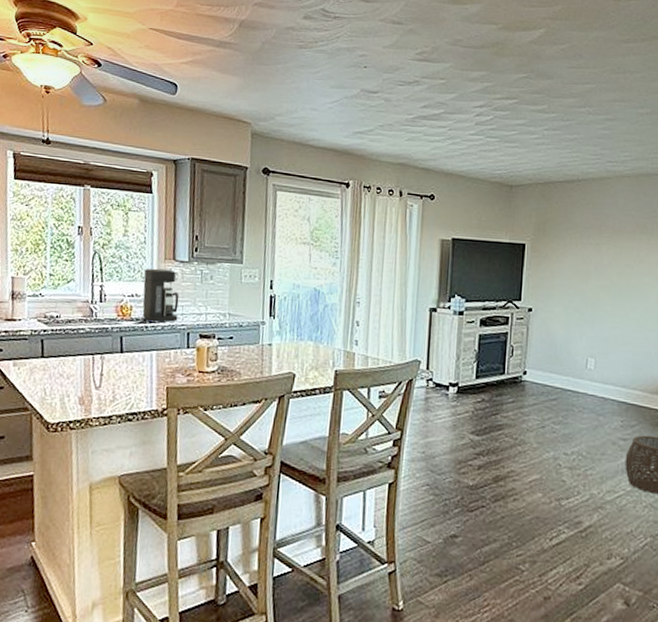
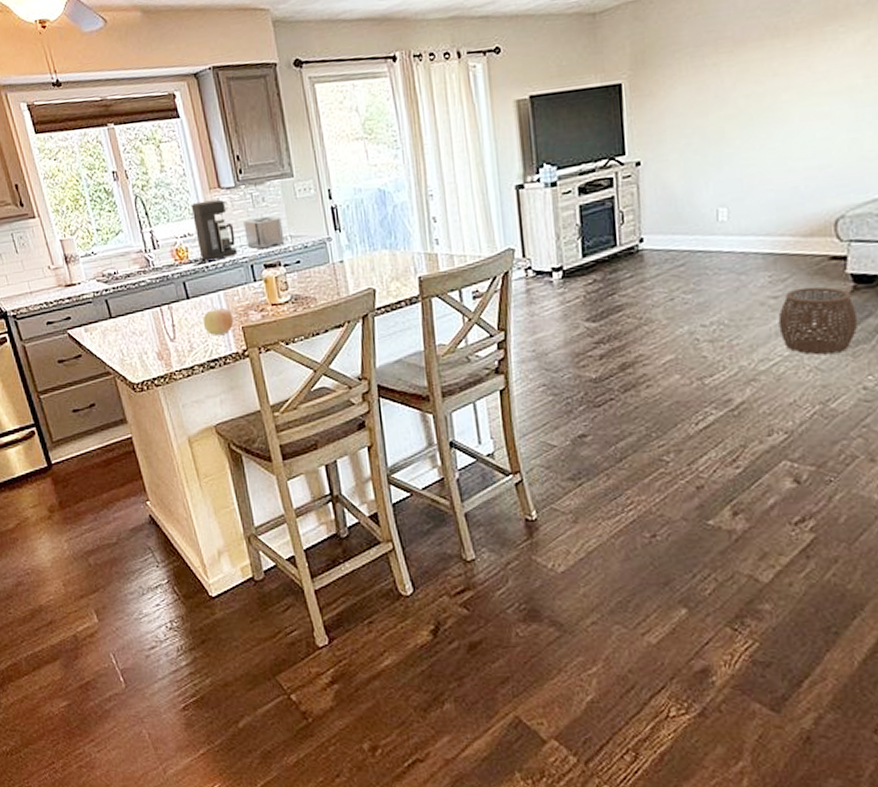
fruit: none [130,362,161,392] -> present [202,305,234,336]
toaster: none [188,292,224,321] -> present [243,216,285,249]

